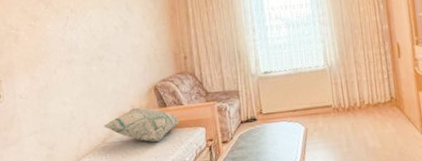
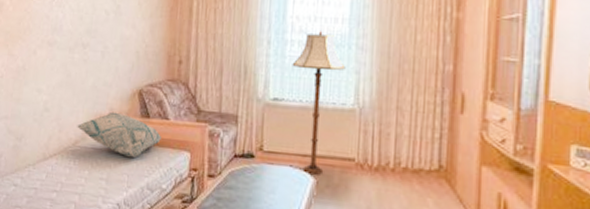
floor lamp: none [274,14,314,124] -> present [292,30,346,175]

